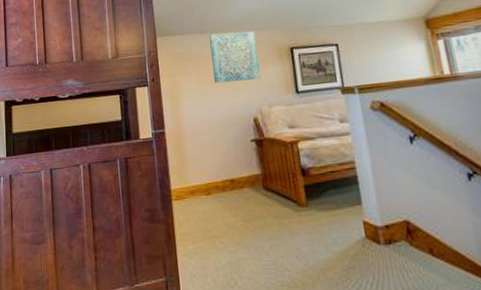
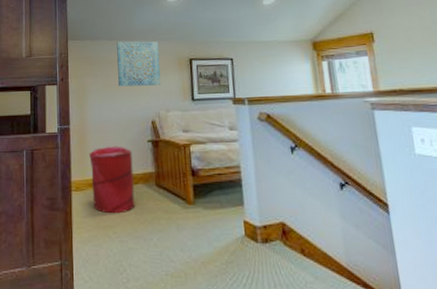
laundry hamper: none [188,148,243,223] -> present [89,146,135,214]

